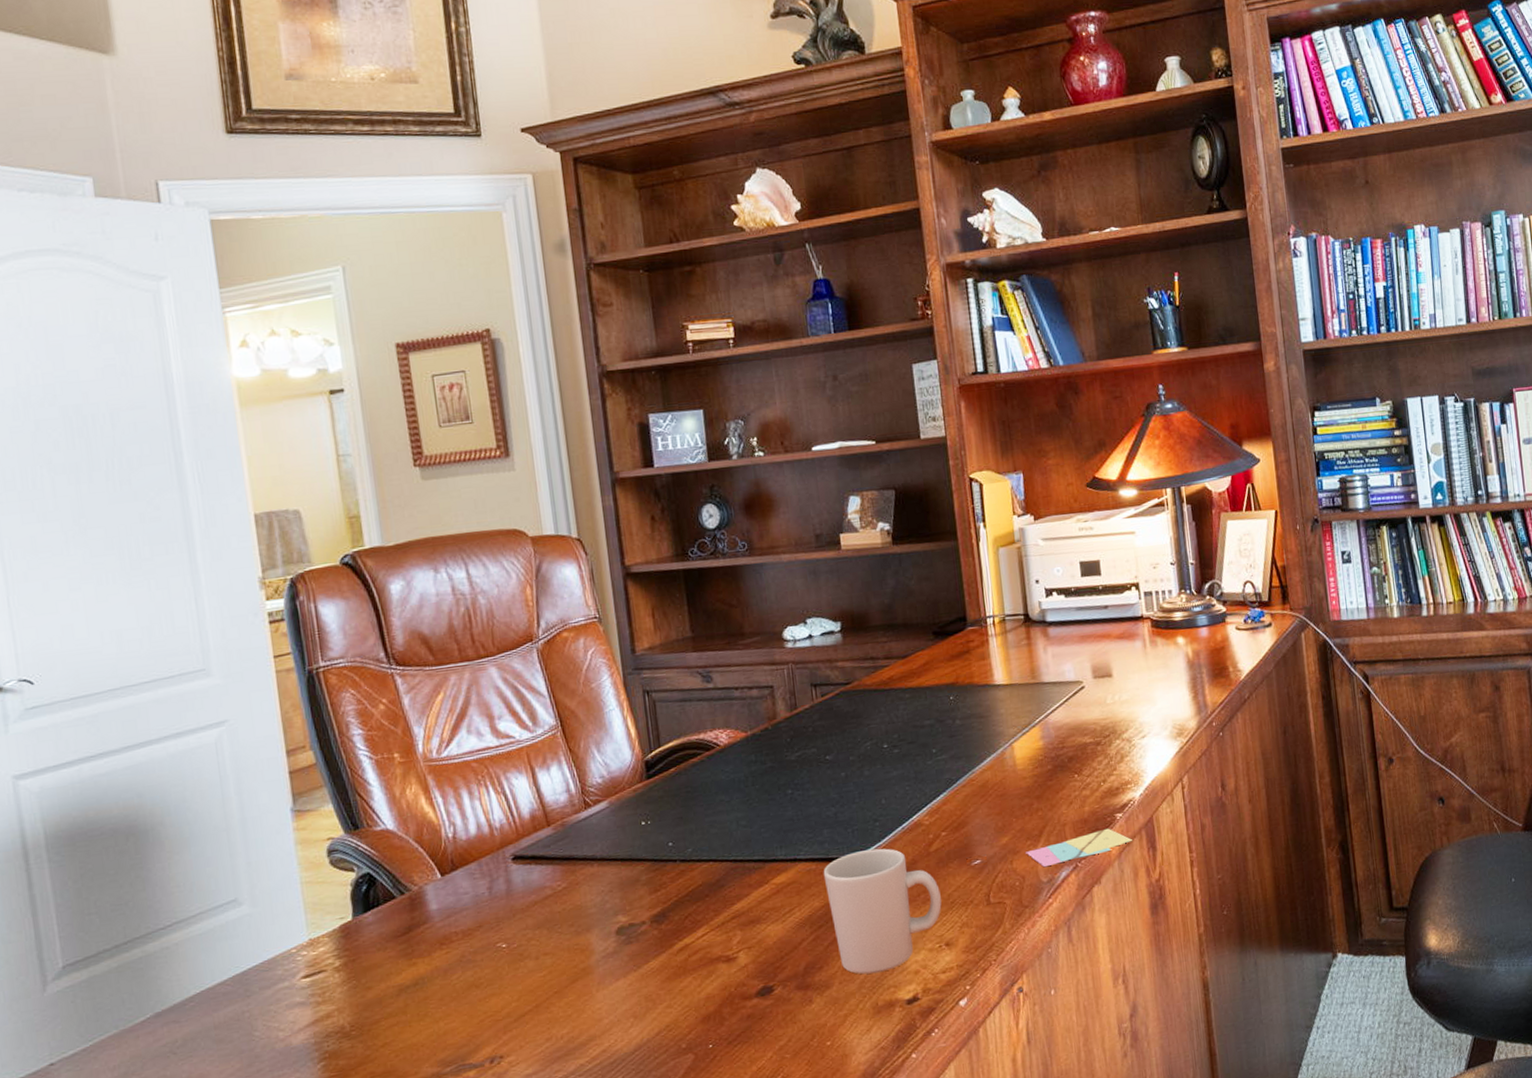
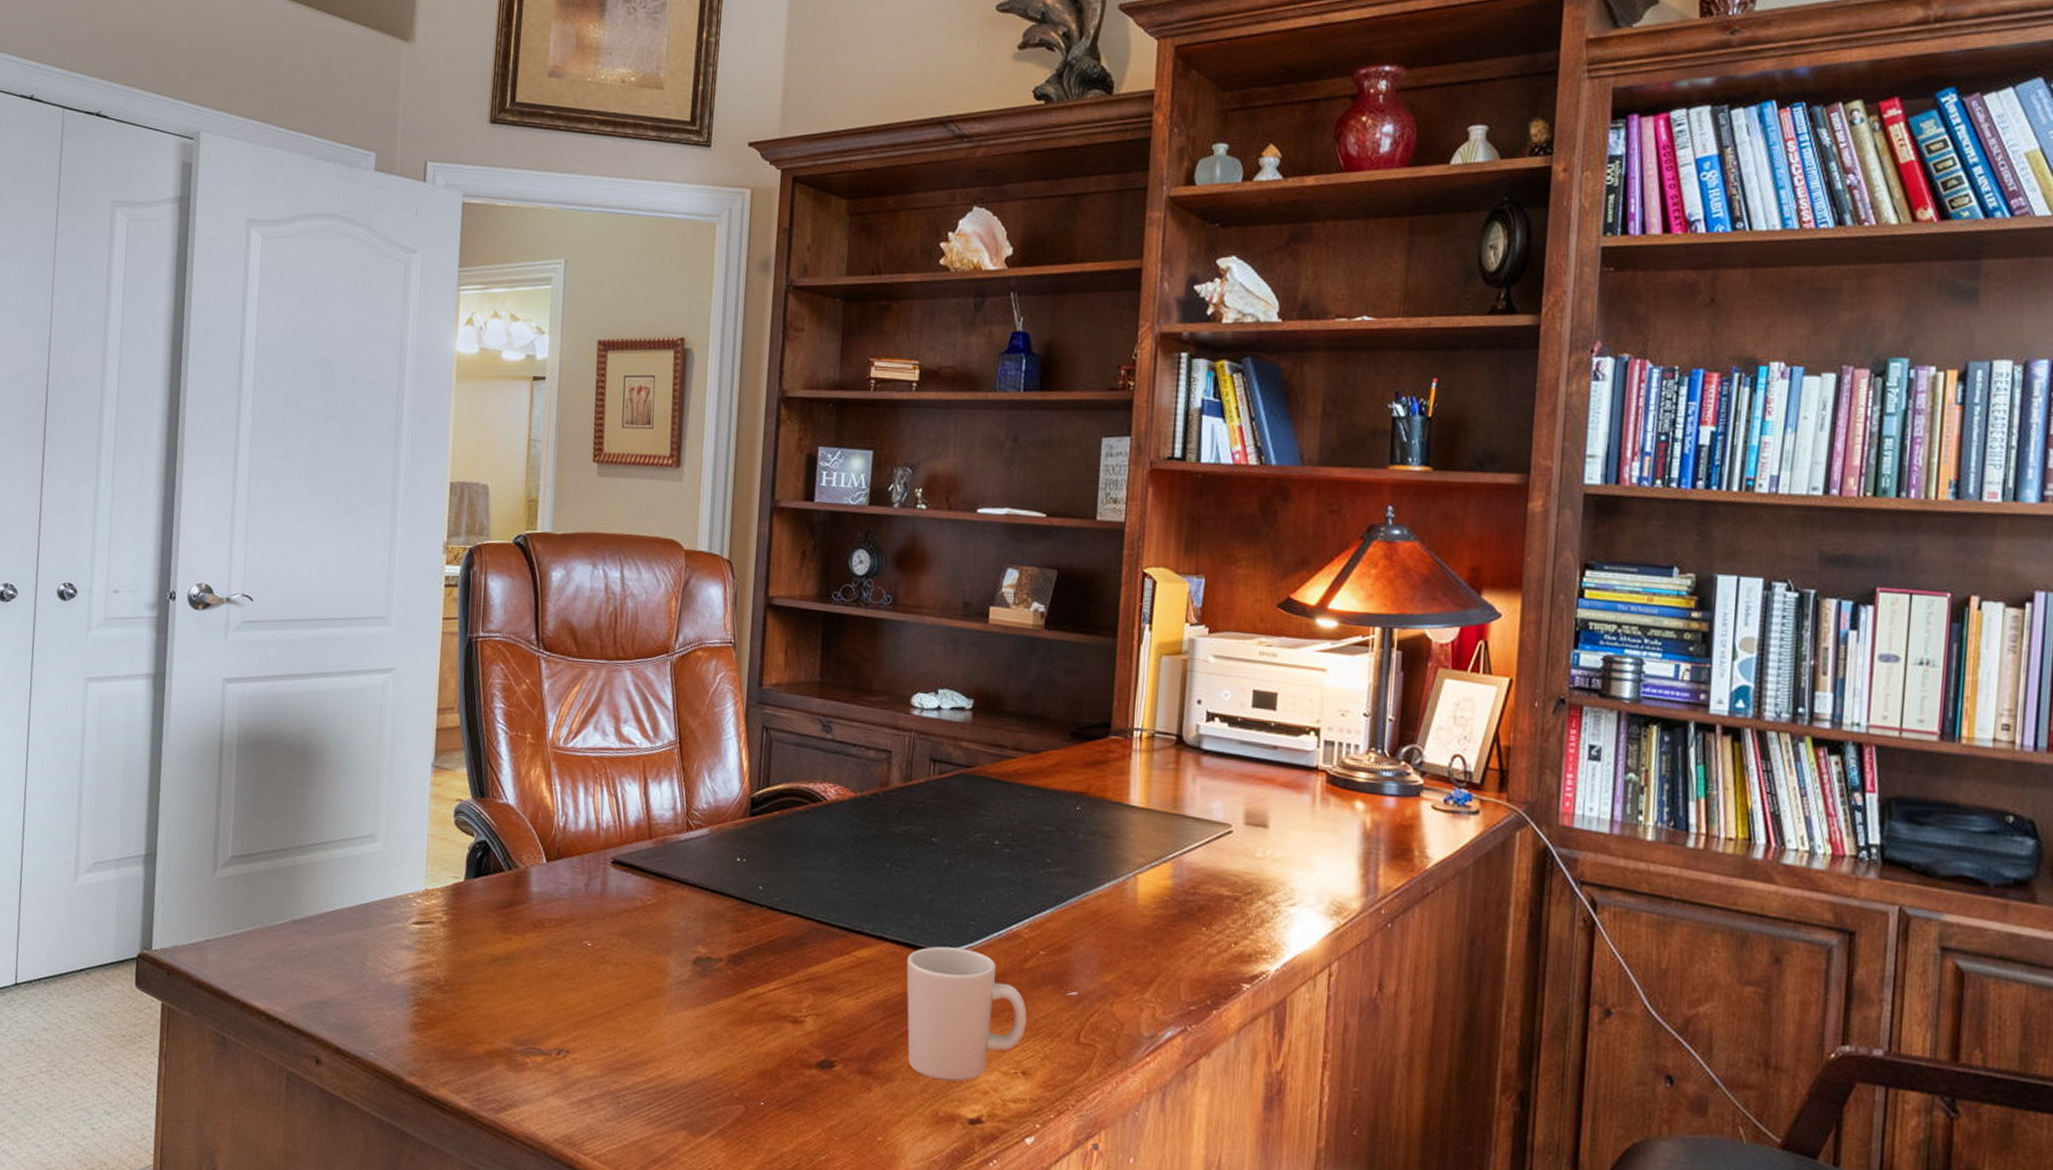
sticky notes: present [1026,828,1133,867] -> none [1130,996,1258,1024]

